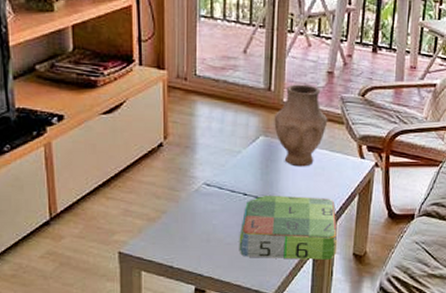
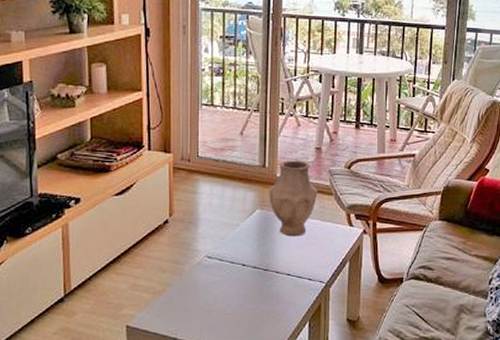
board game: present [239,194,338,260] -> none [238,264,332,327]

